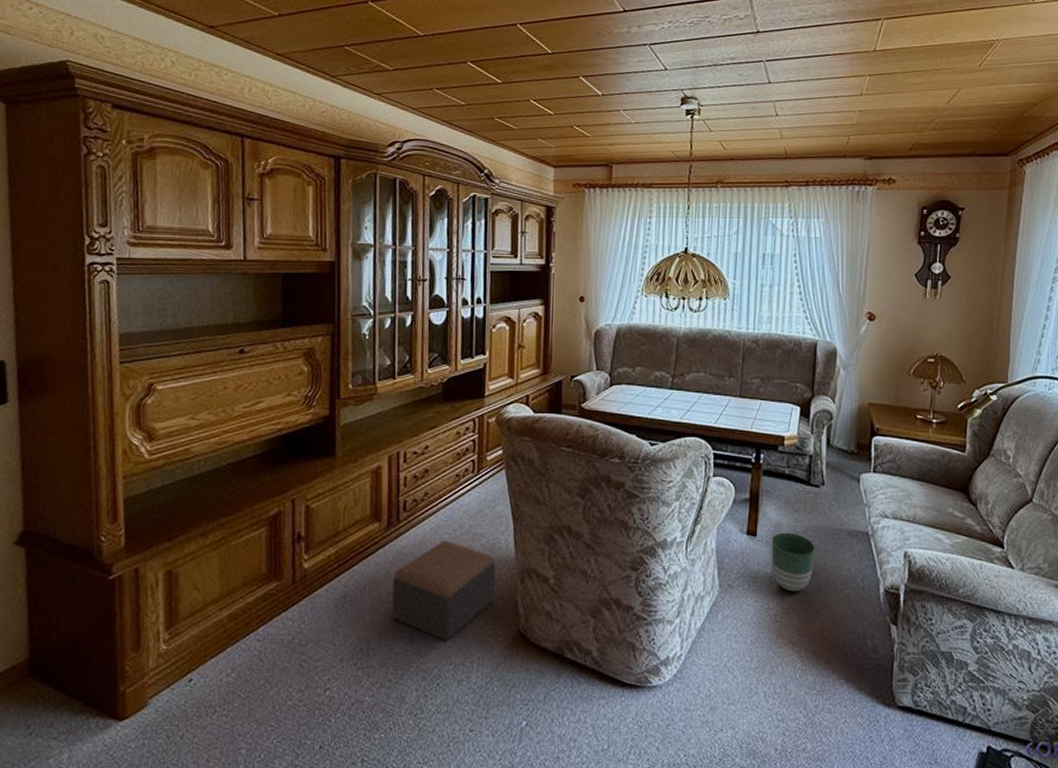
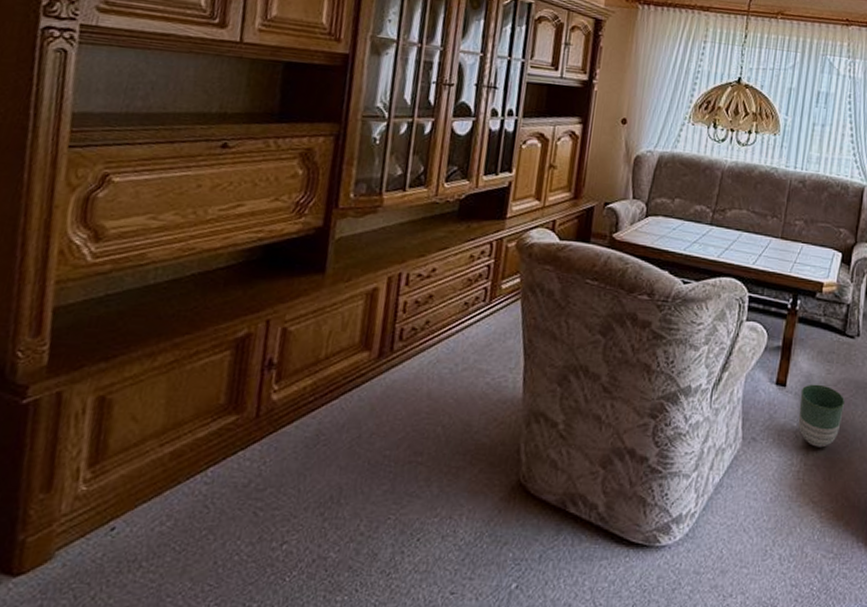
footstool: present [392,541,496,641] -> none [373,376,500,490]

